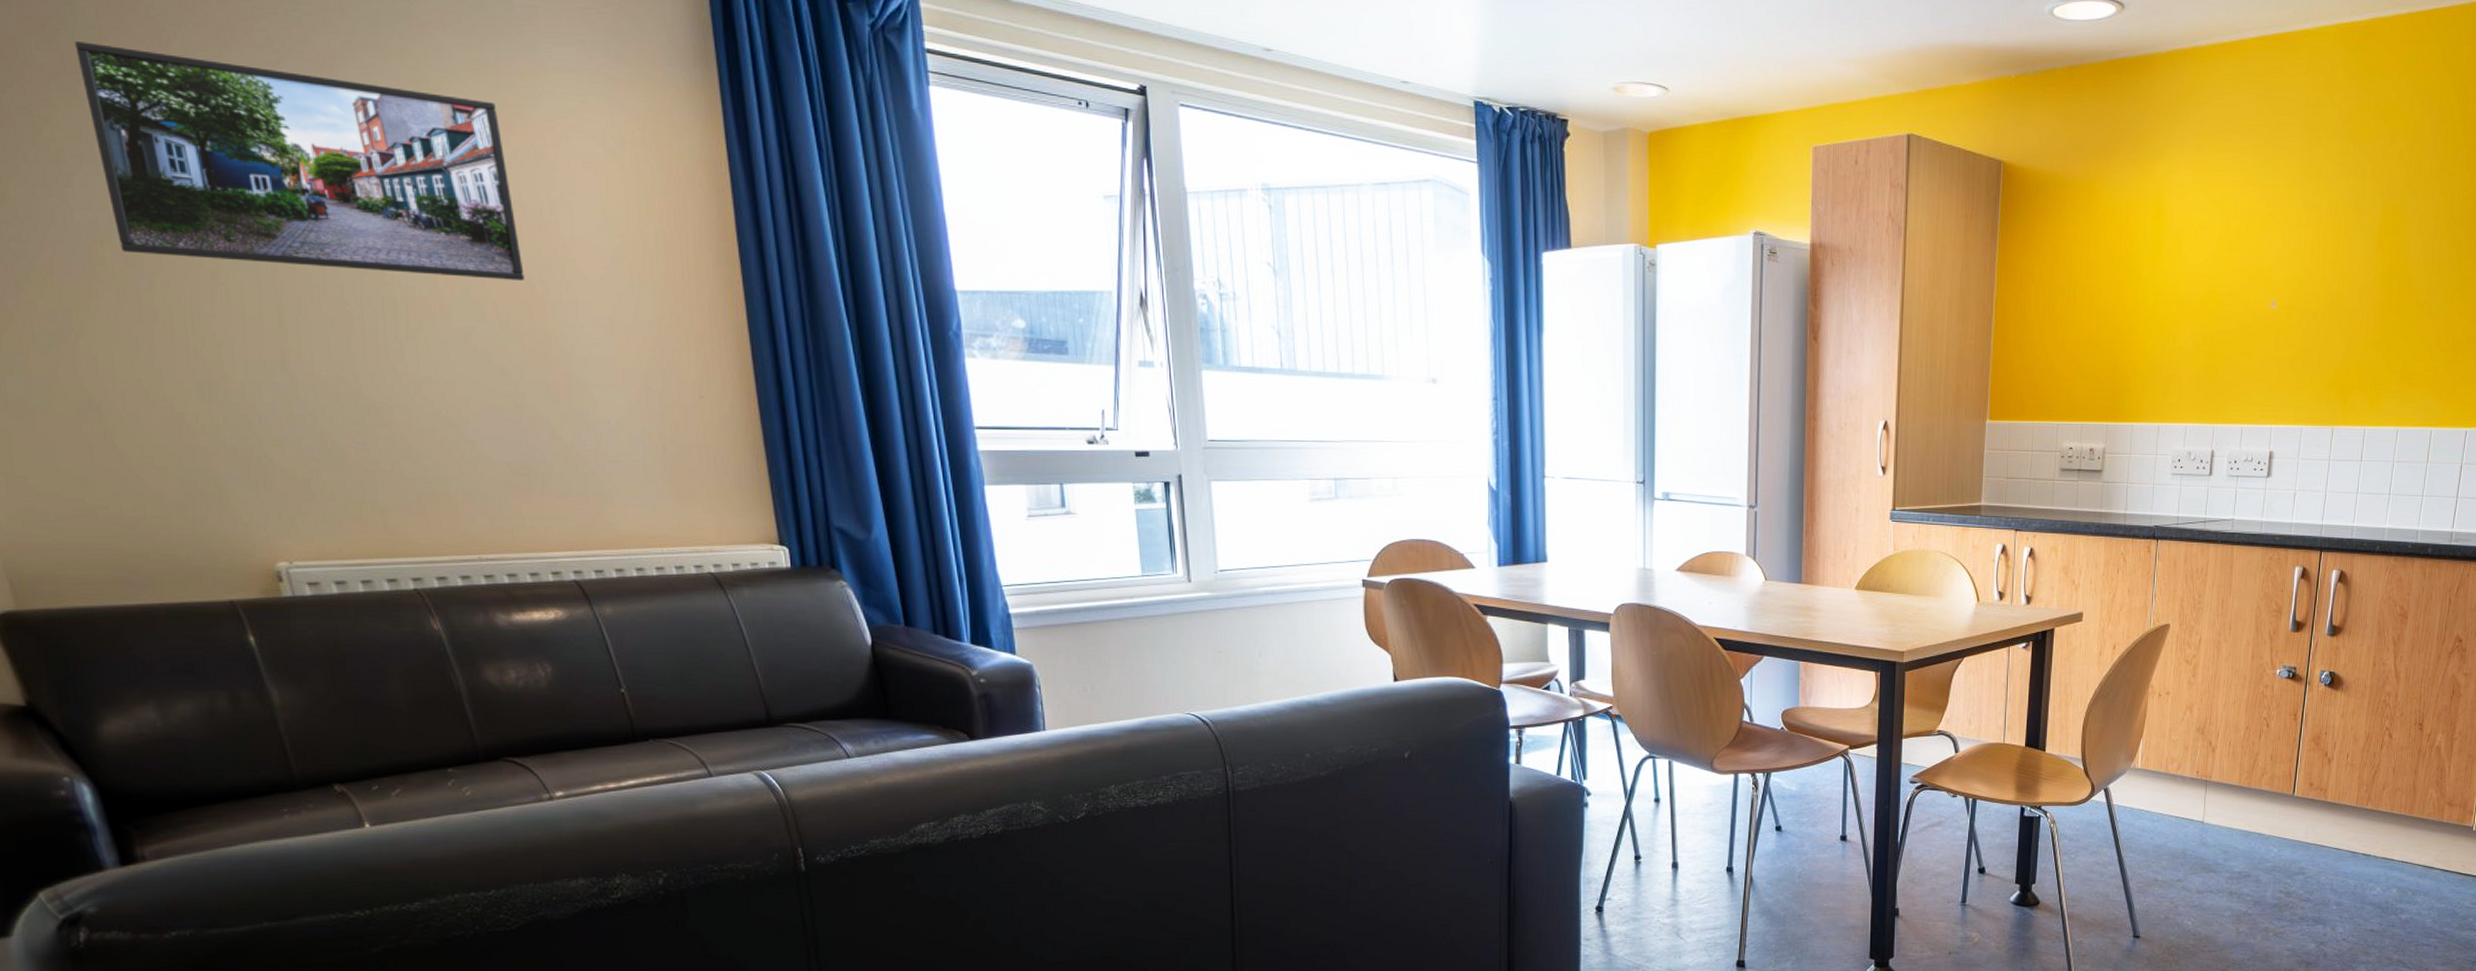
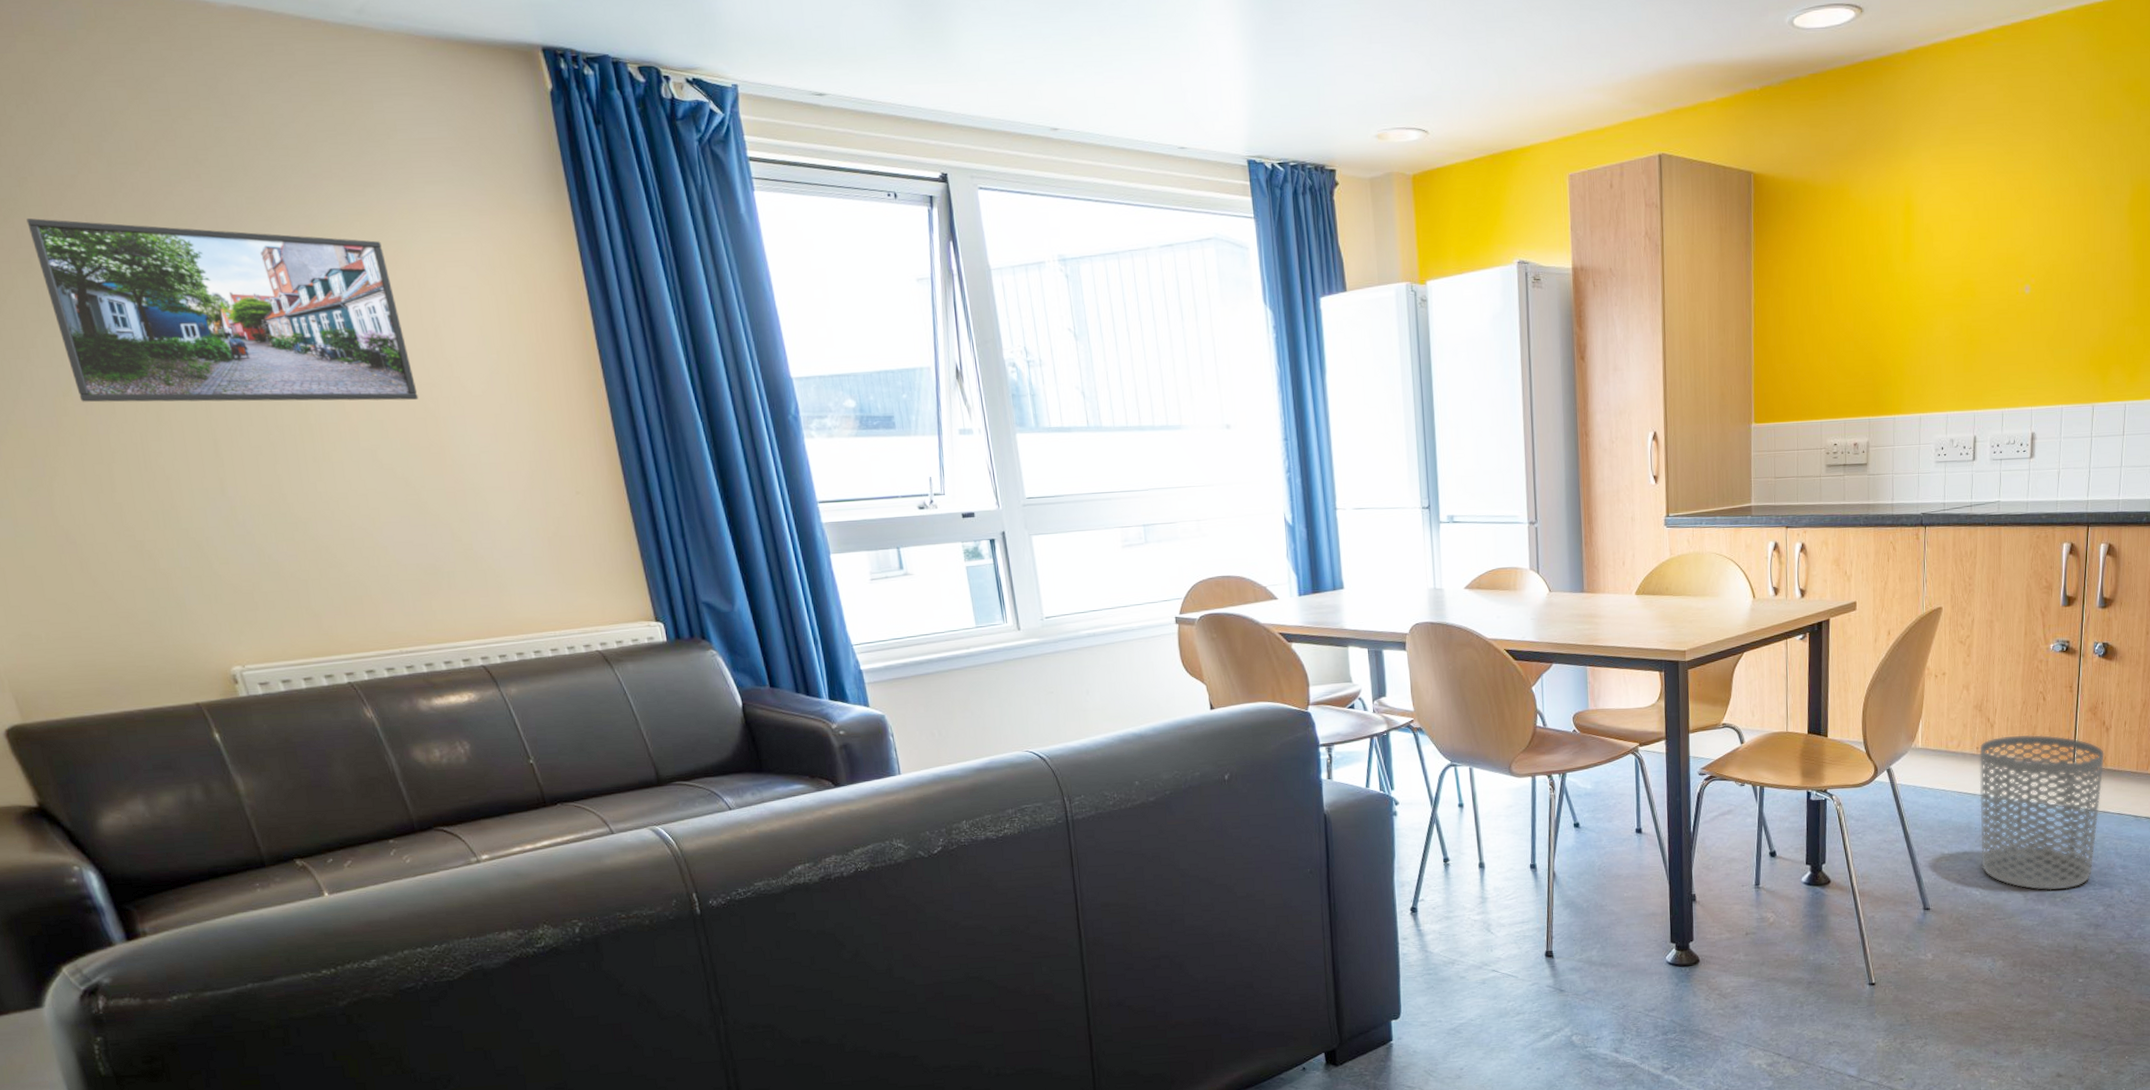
waste bin: none [2194,761,2325,924] -> present [1979,734,2104,891]

